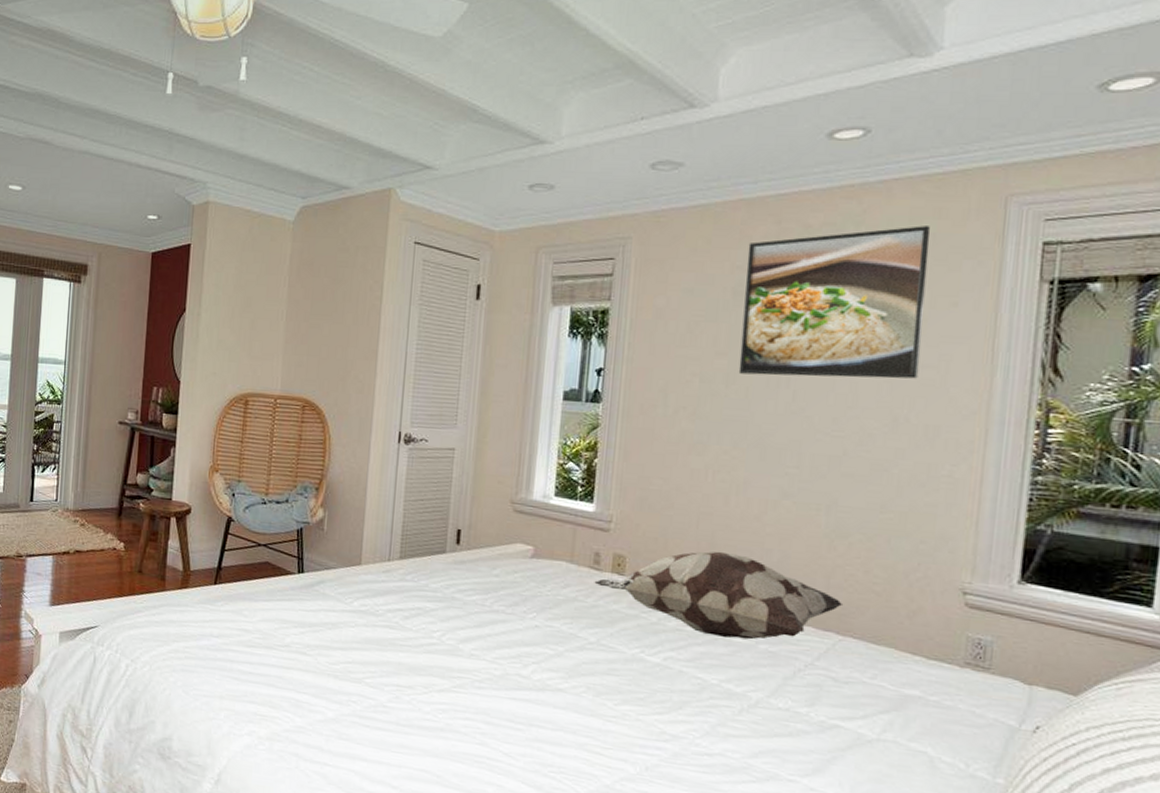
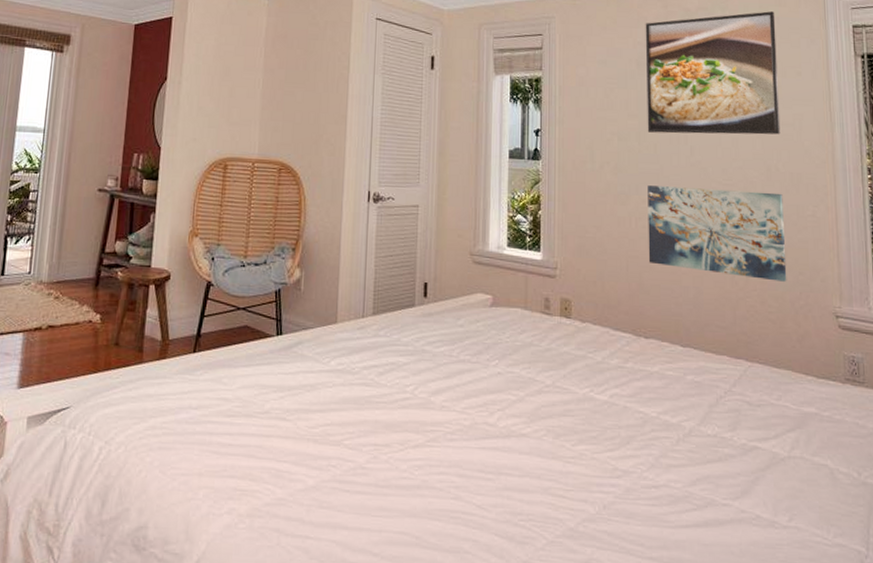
decorative pillow: present [594,551,844,640] -> none [546,291,749,372]
wall art: none [724,435,911,550] -> present [648,185,787,282]

